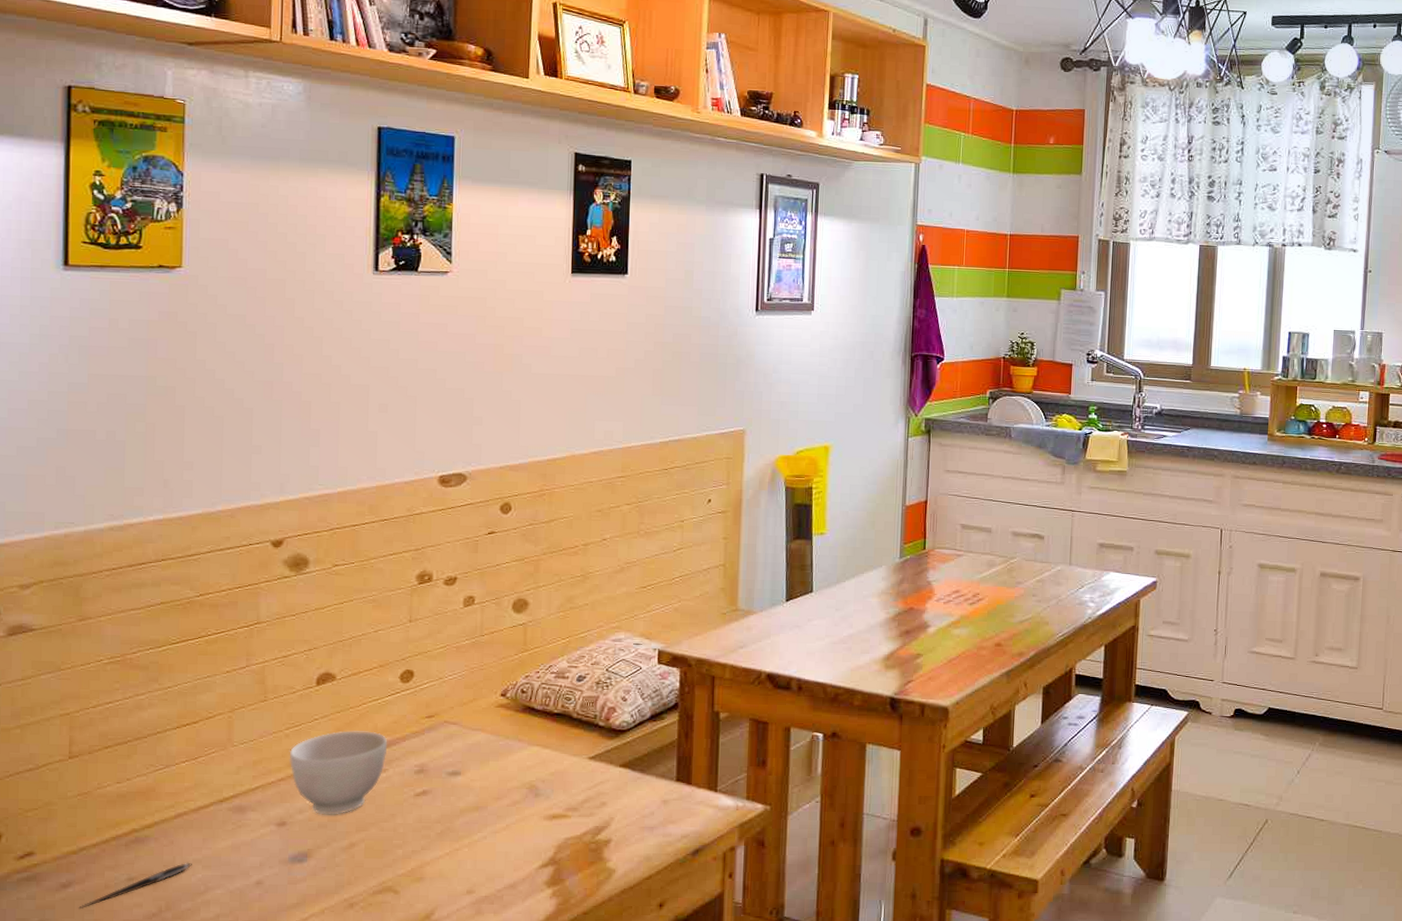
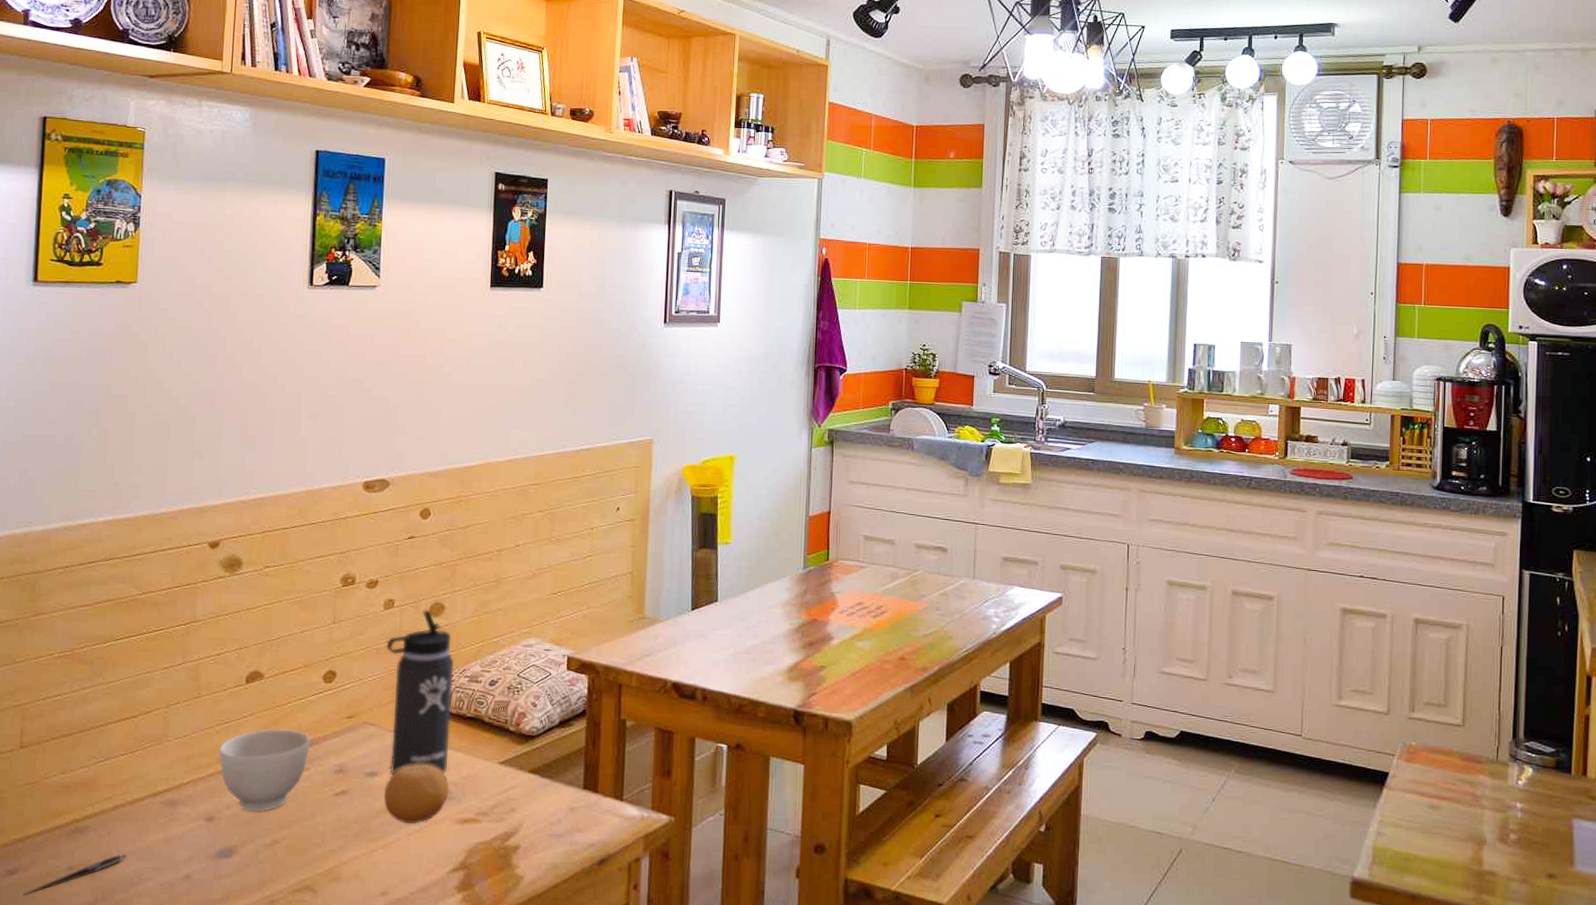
thermos bottle: none [466,605,539,774] -> present [386,609,454,775]
fruit: none [467,762,537,821] -> present [383,764,449,824]

